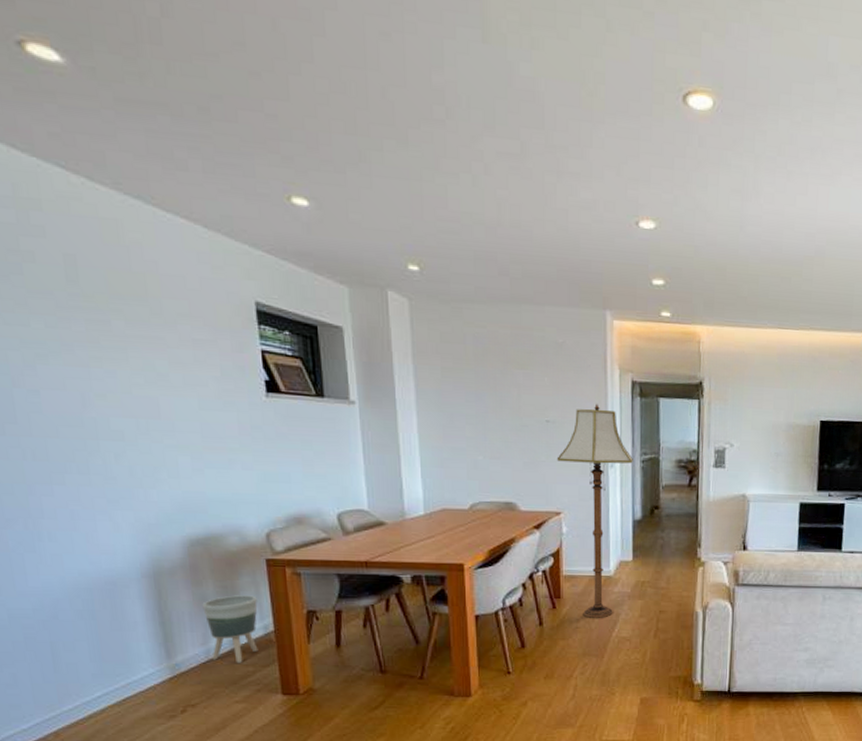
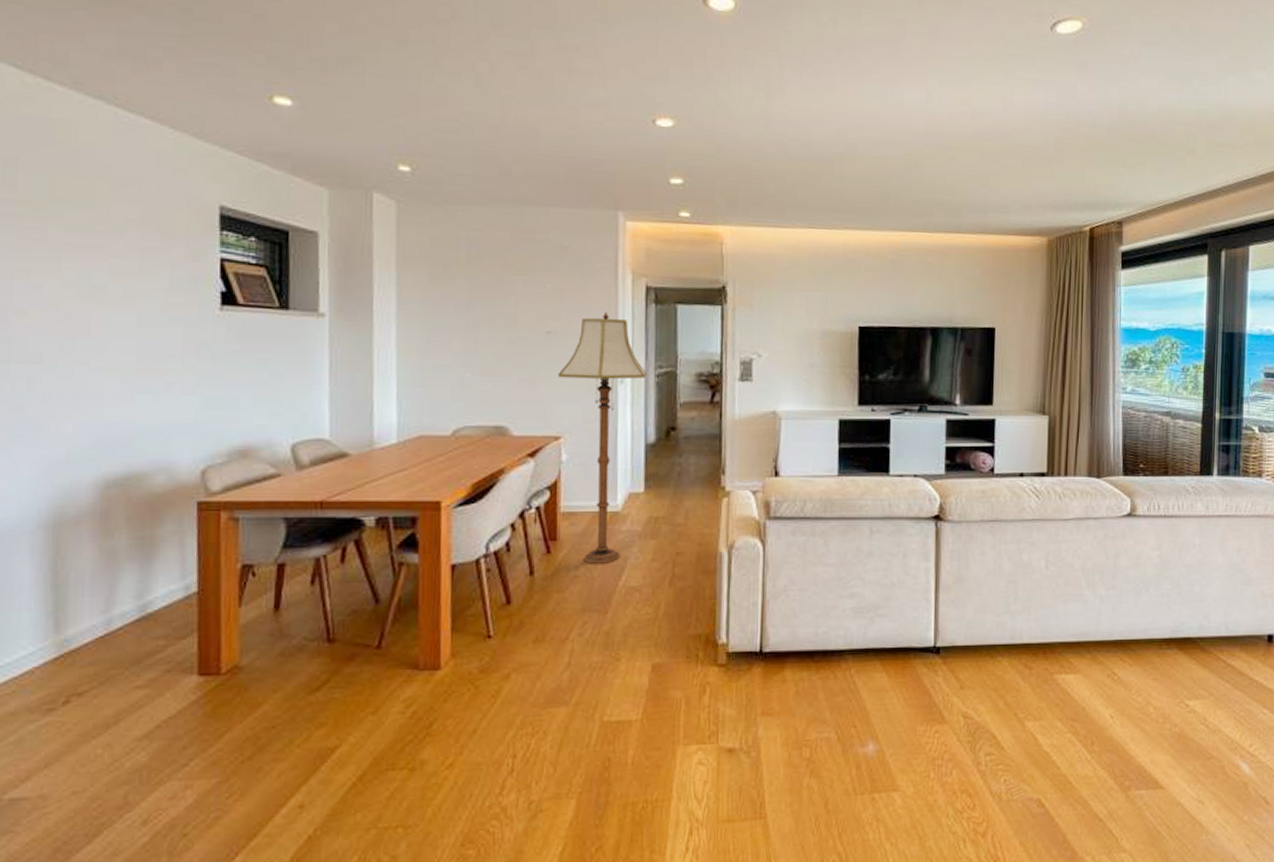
planter: present [202,595,259,664] -> none [109,548,180,637]

